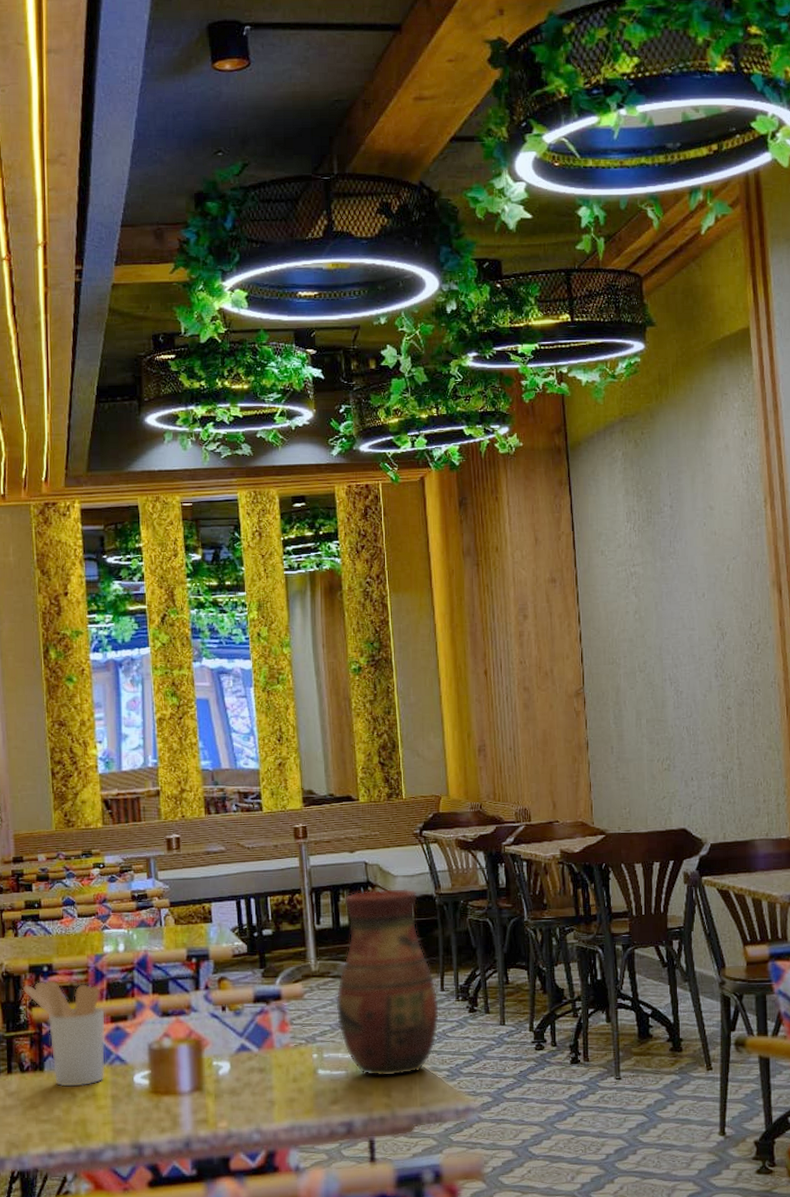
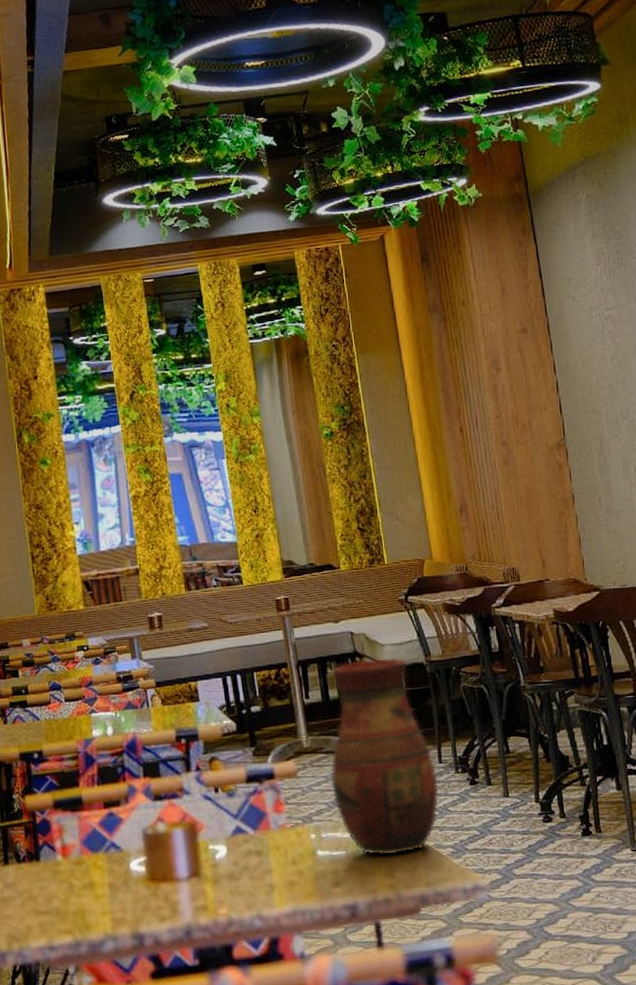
utensil holder: present [22,979,106,1088] -> none [14,766,101,877]

